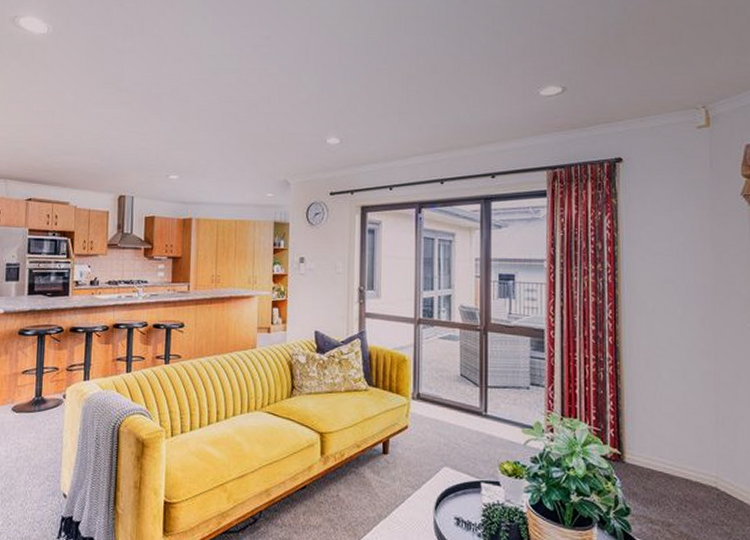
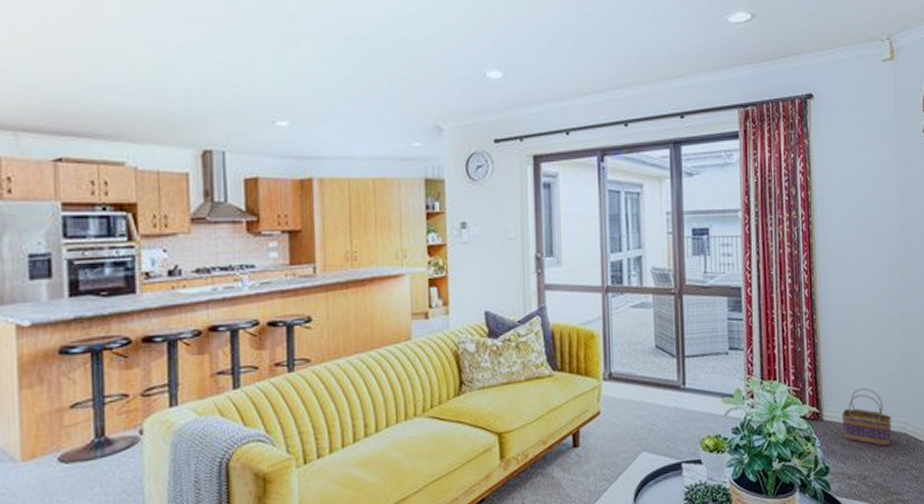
basket: none [645,437,701,498] -> present [841,388,892,447]

